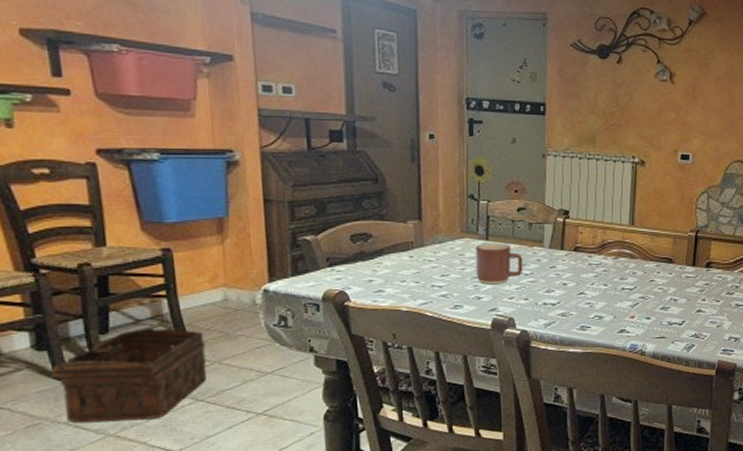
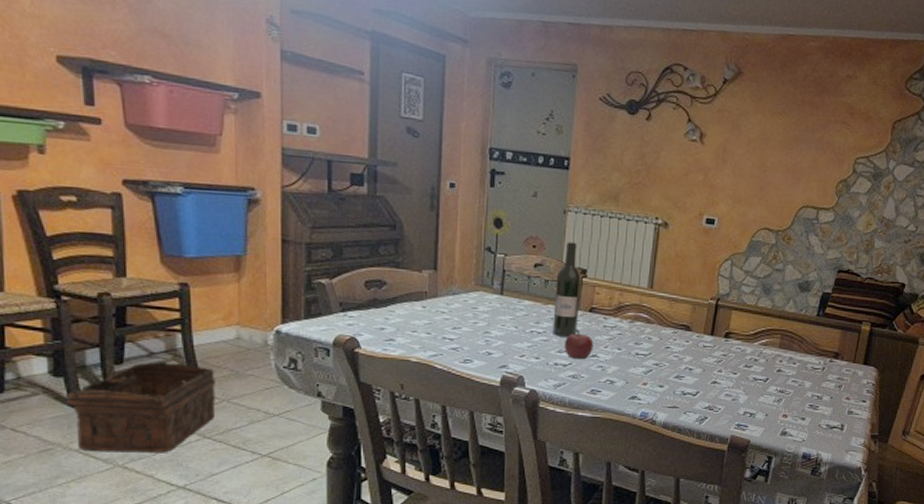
mug: present [476,244,523,285] -> none [489,298,537,341]
wine bottle: none [539,184,565,277] -> present [552,241,581,337]
fruit: none [551,268,580,297] -> present [563,329,594,359]

